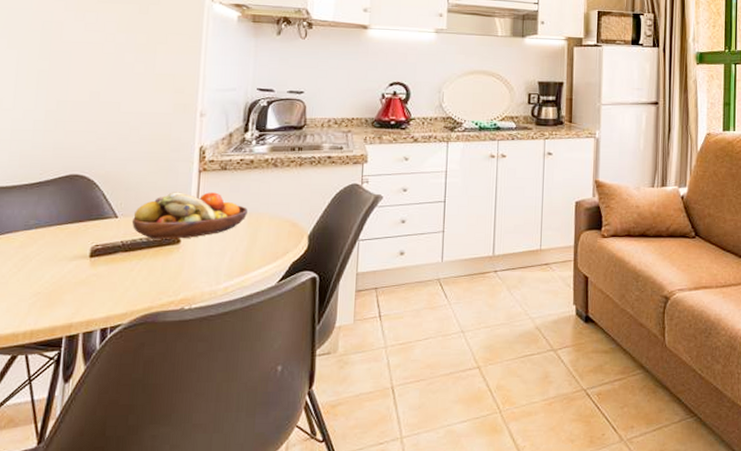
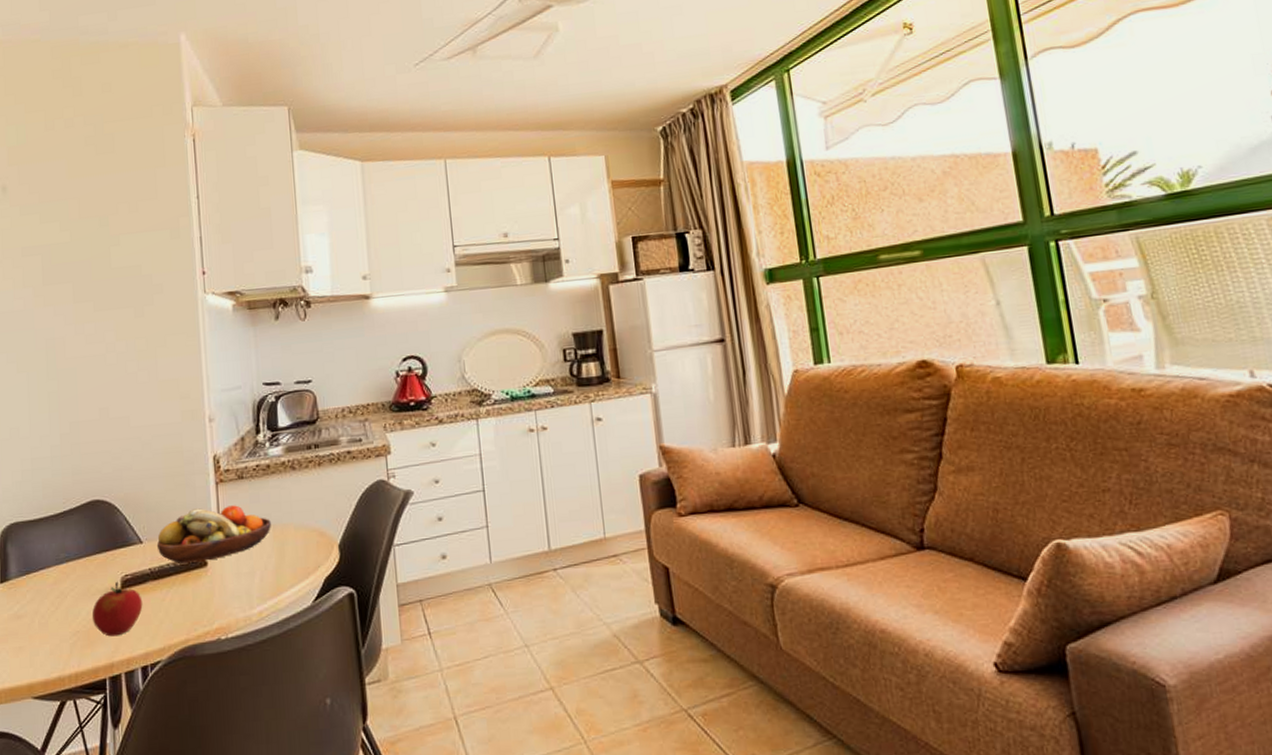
apple: none [55,250,111,300] -> present [91,581,143,637]

